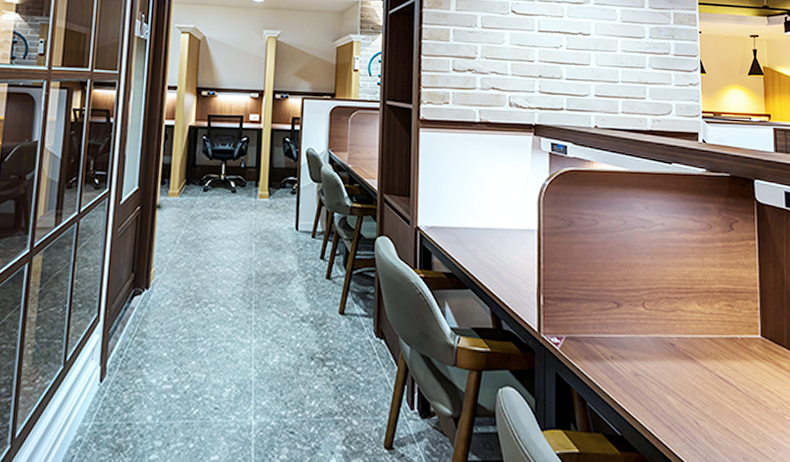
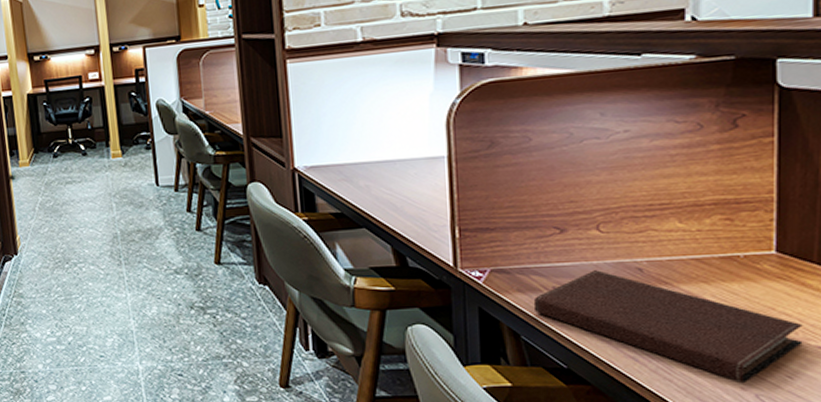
notebook: none [597,343,781,453] -> present [533,270,803,383]

